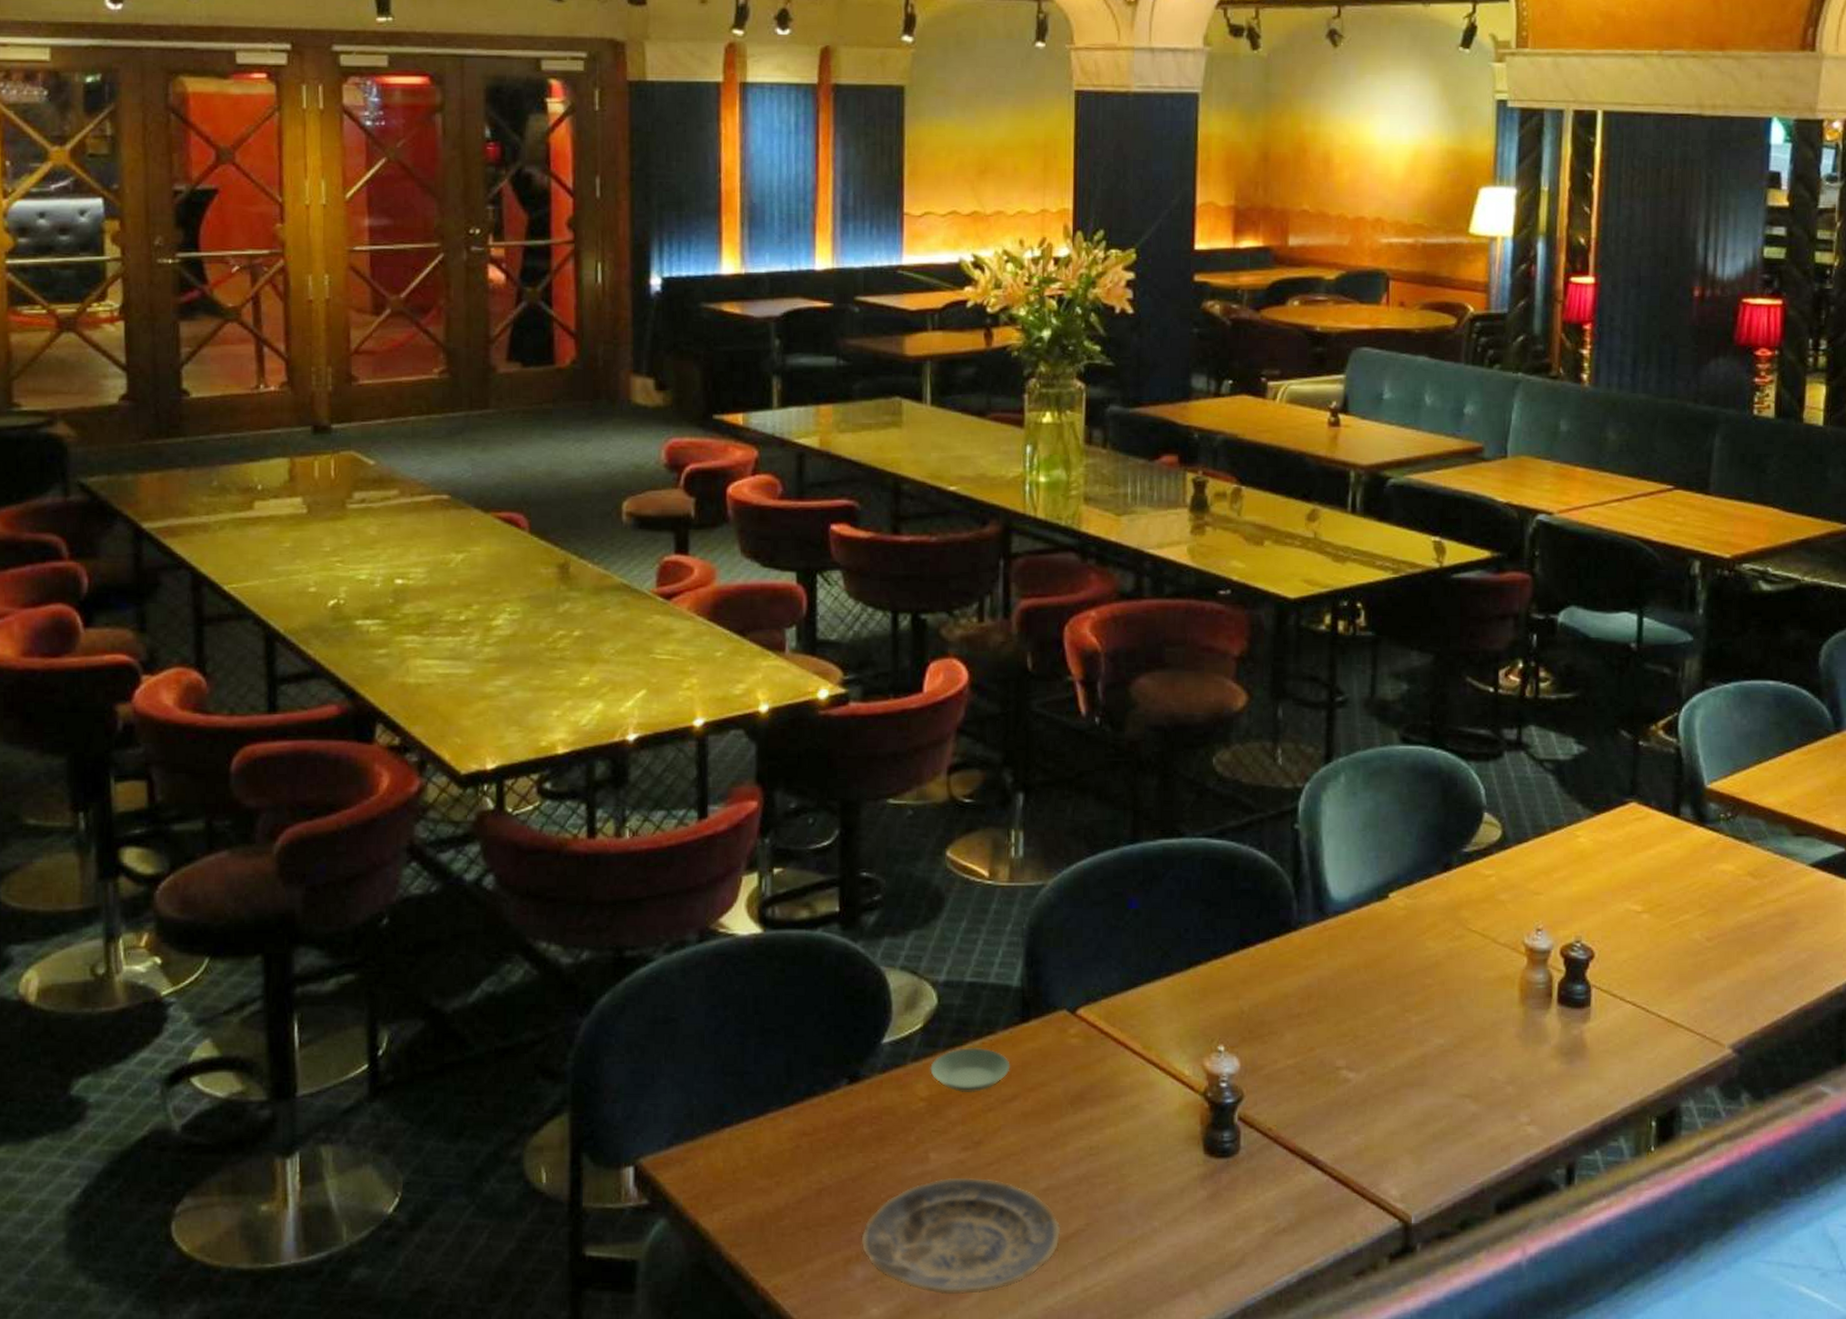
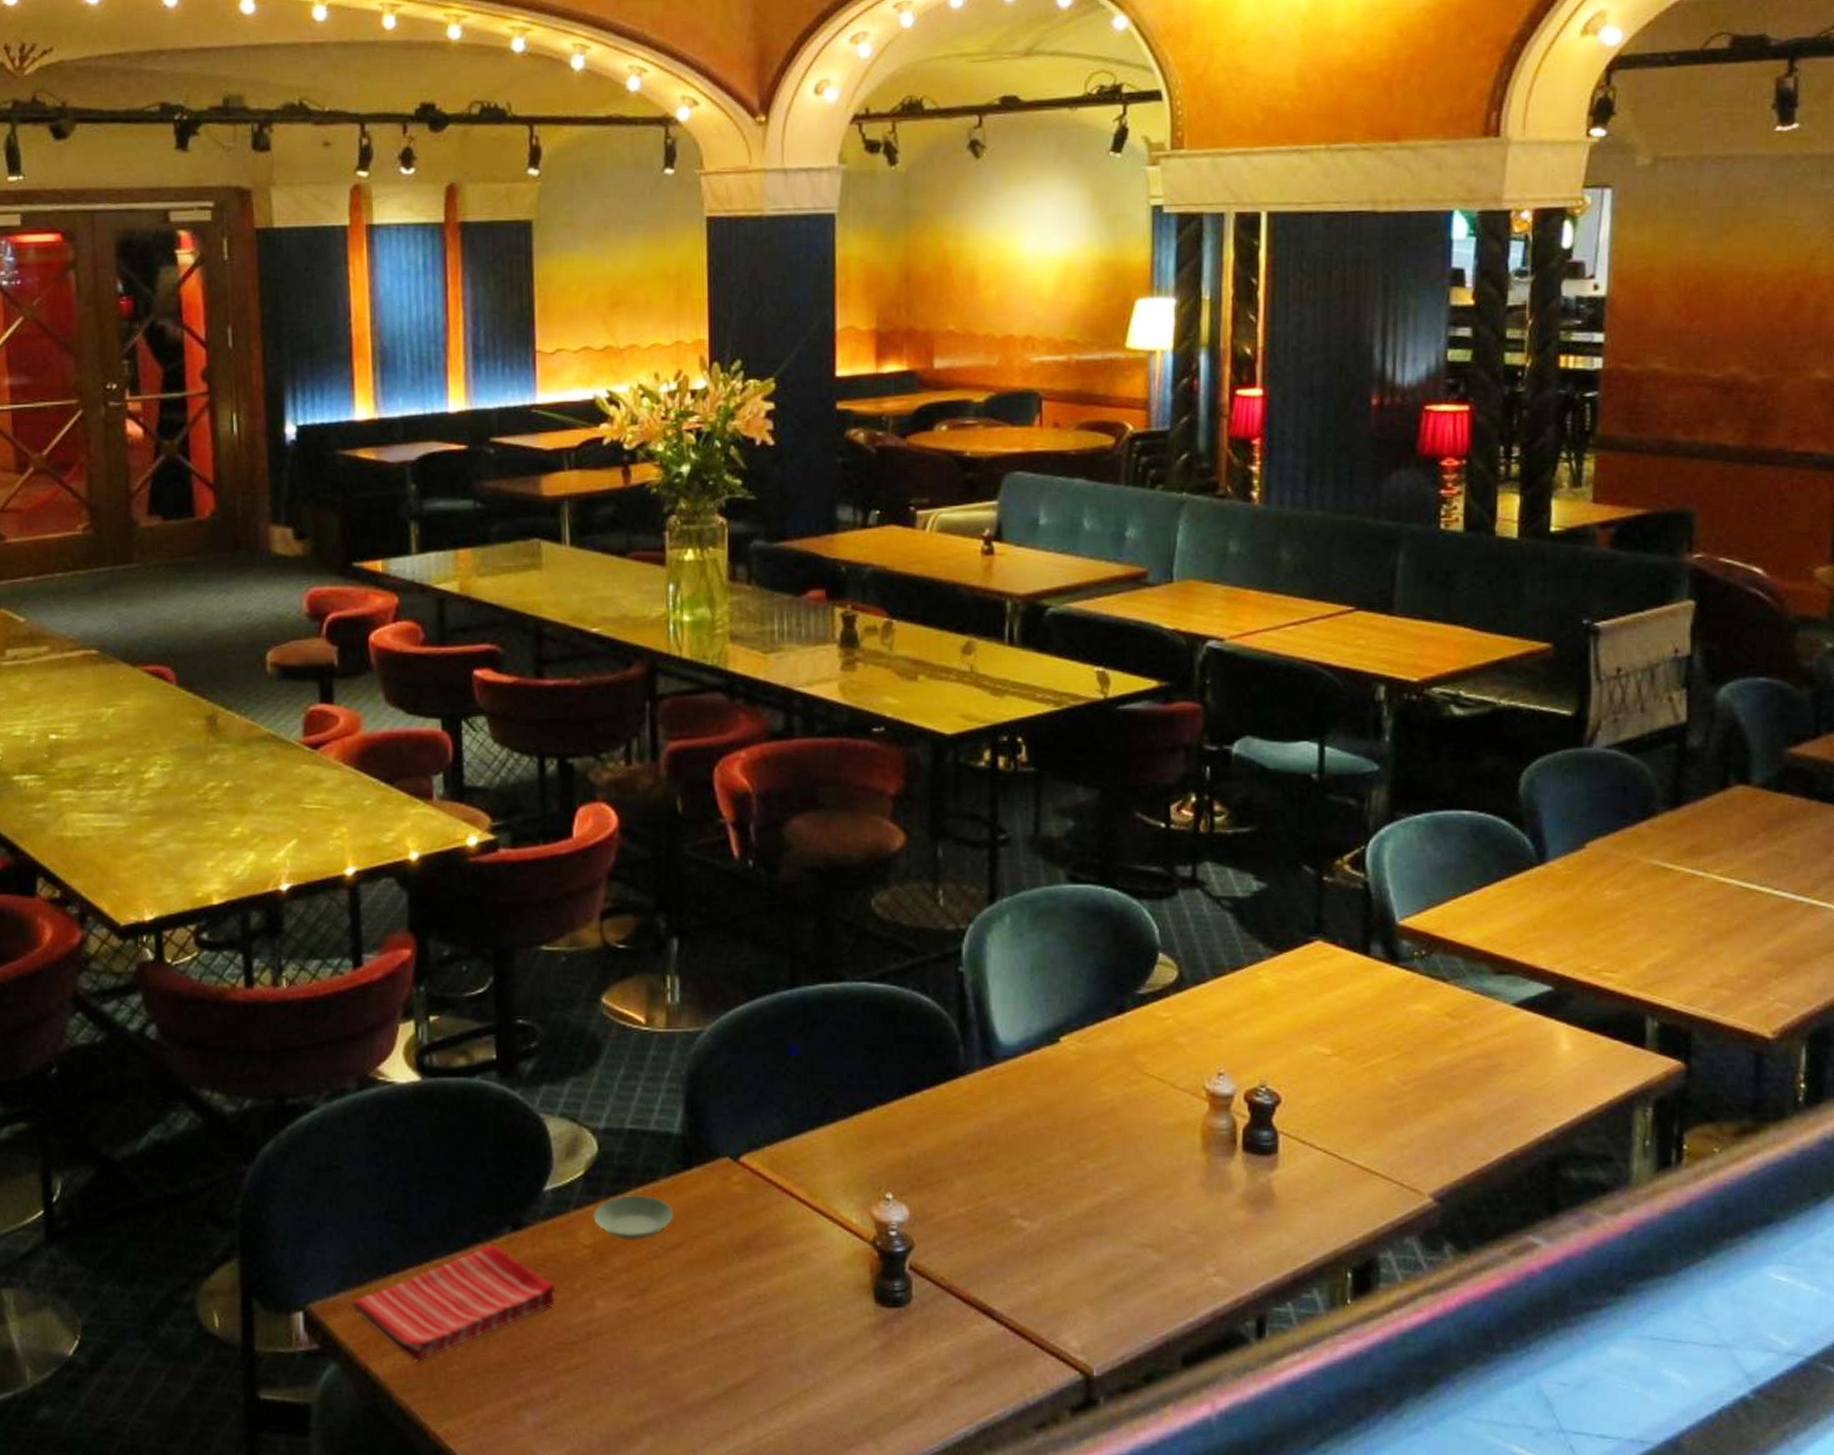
dish towel: none [683,1097,891,1217] -> present [351,1244,556,1363]
plate: present [861,1178,1060,1294] -> none [530,1326,730,1441]

